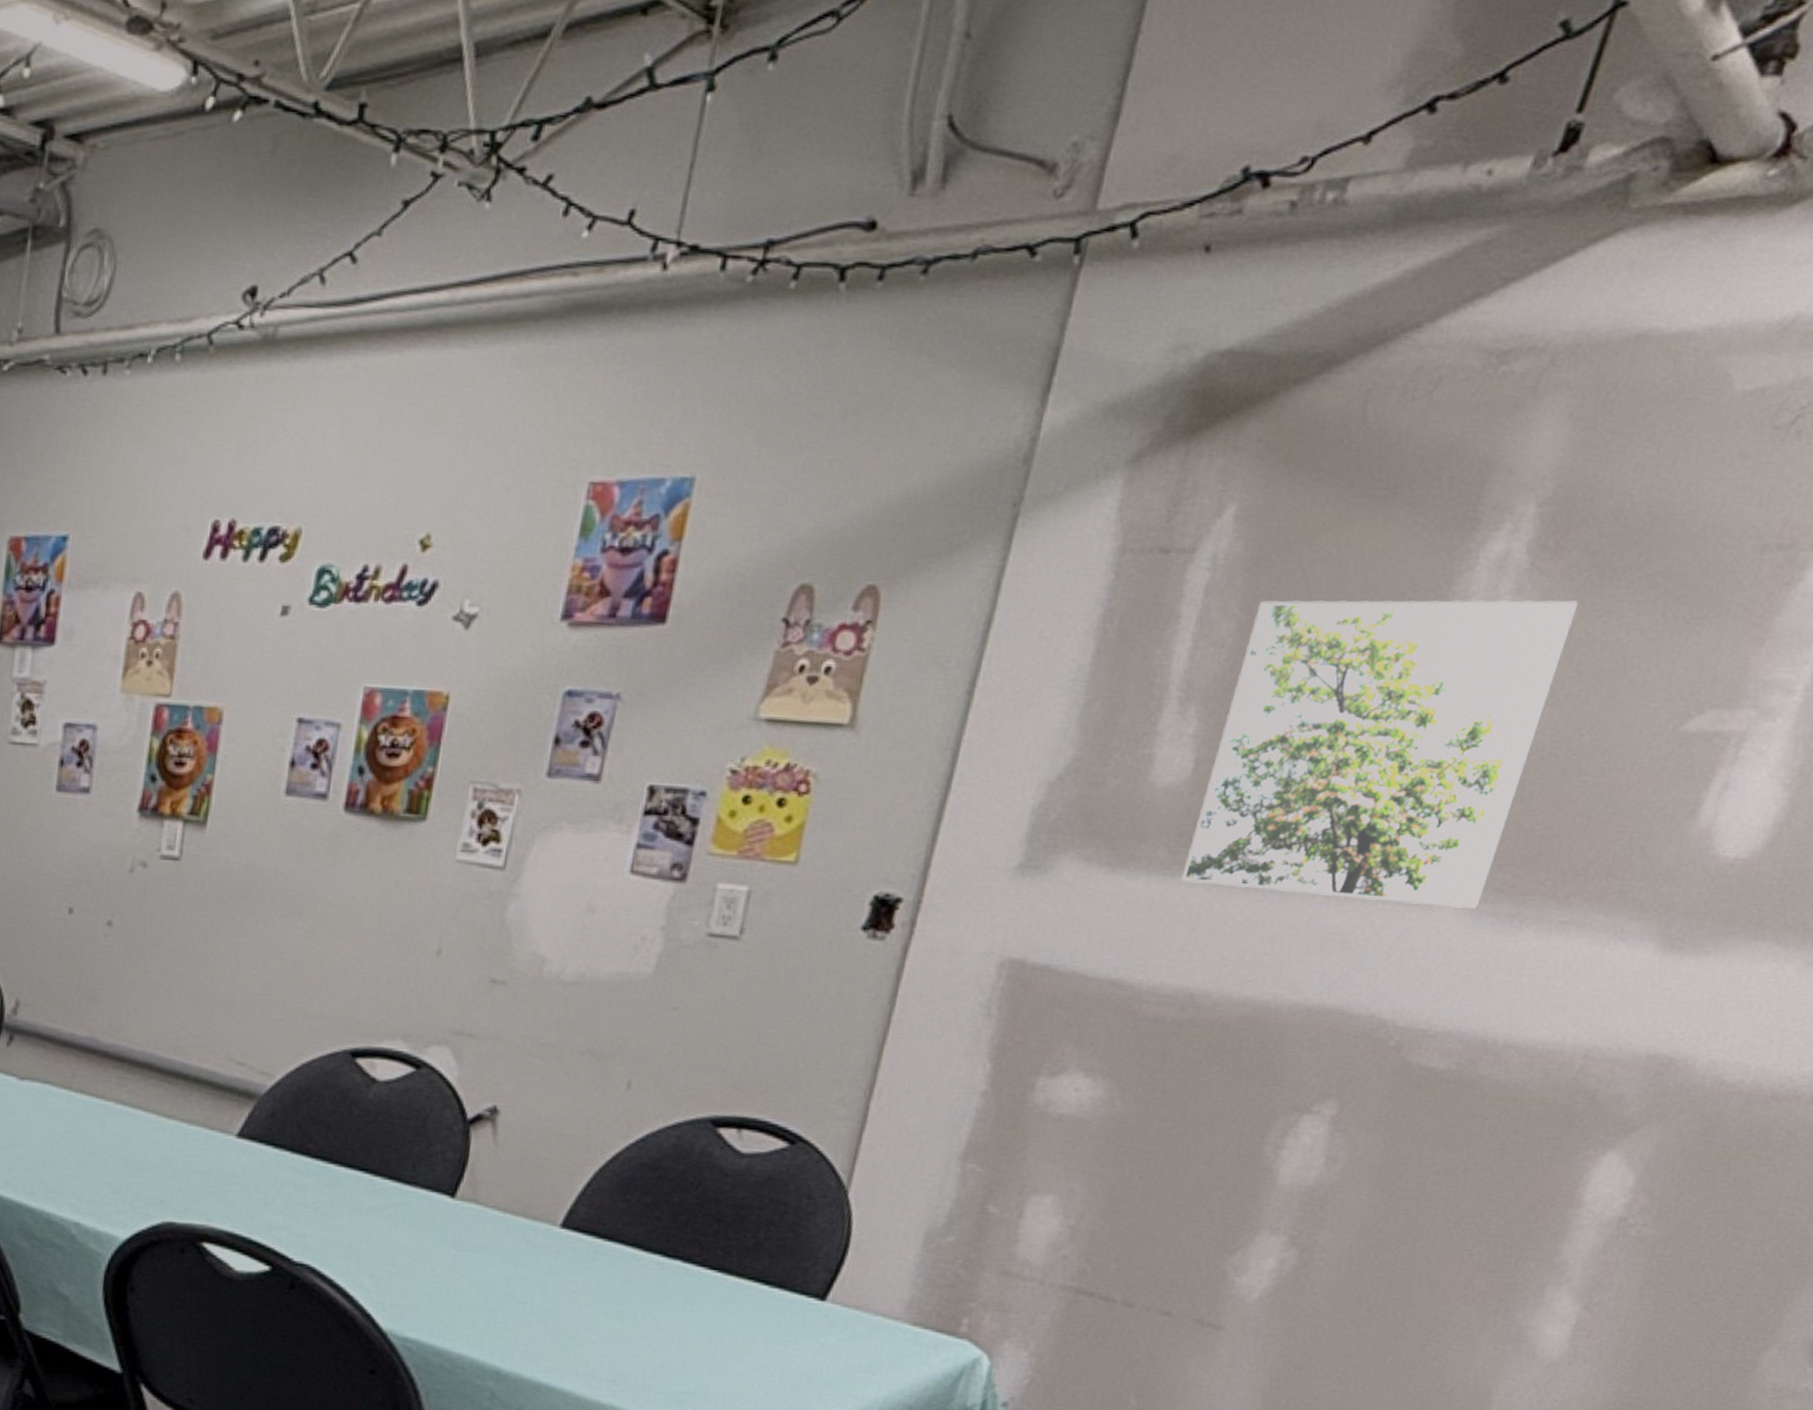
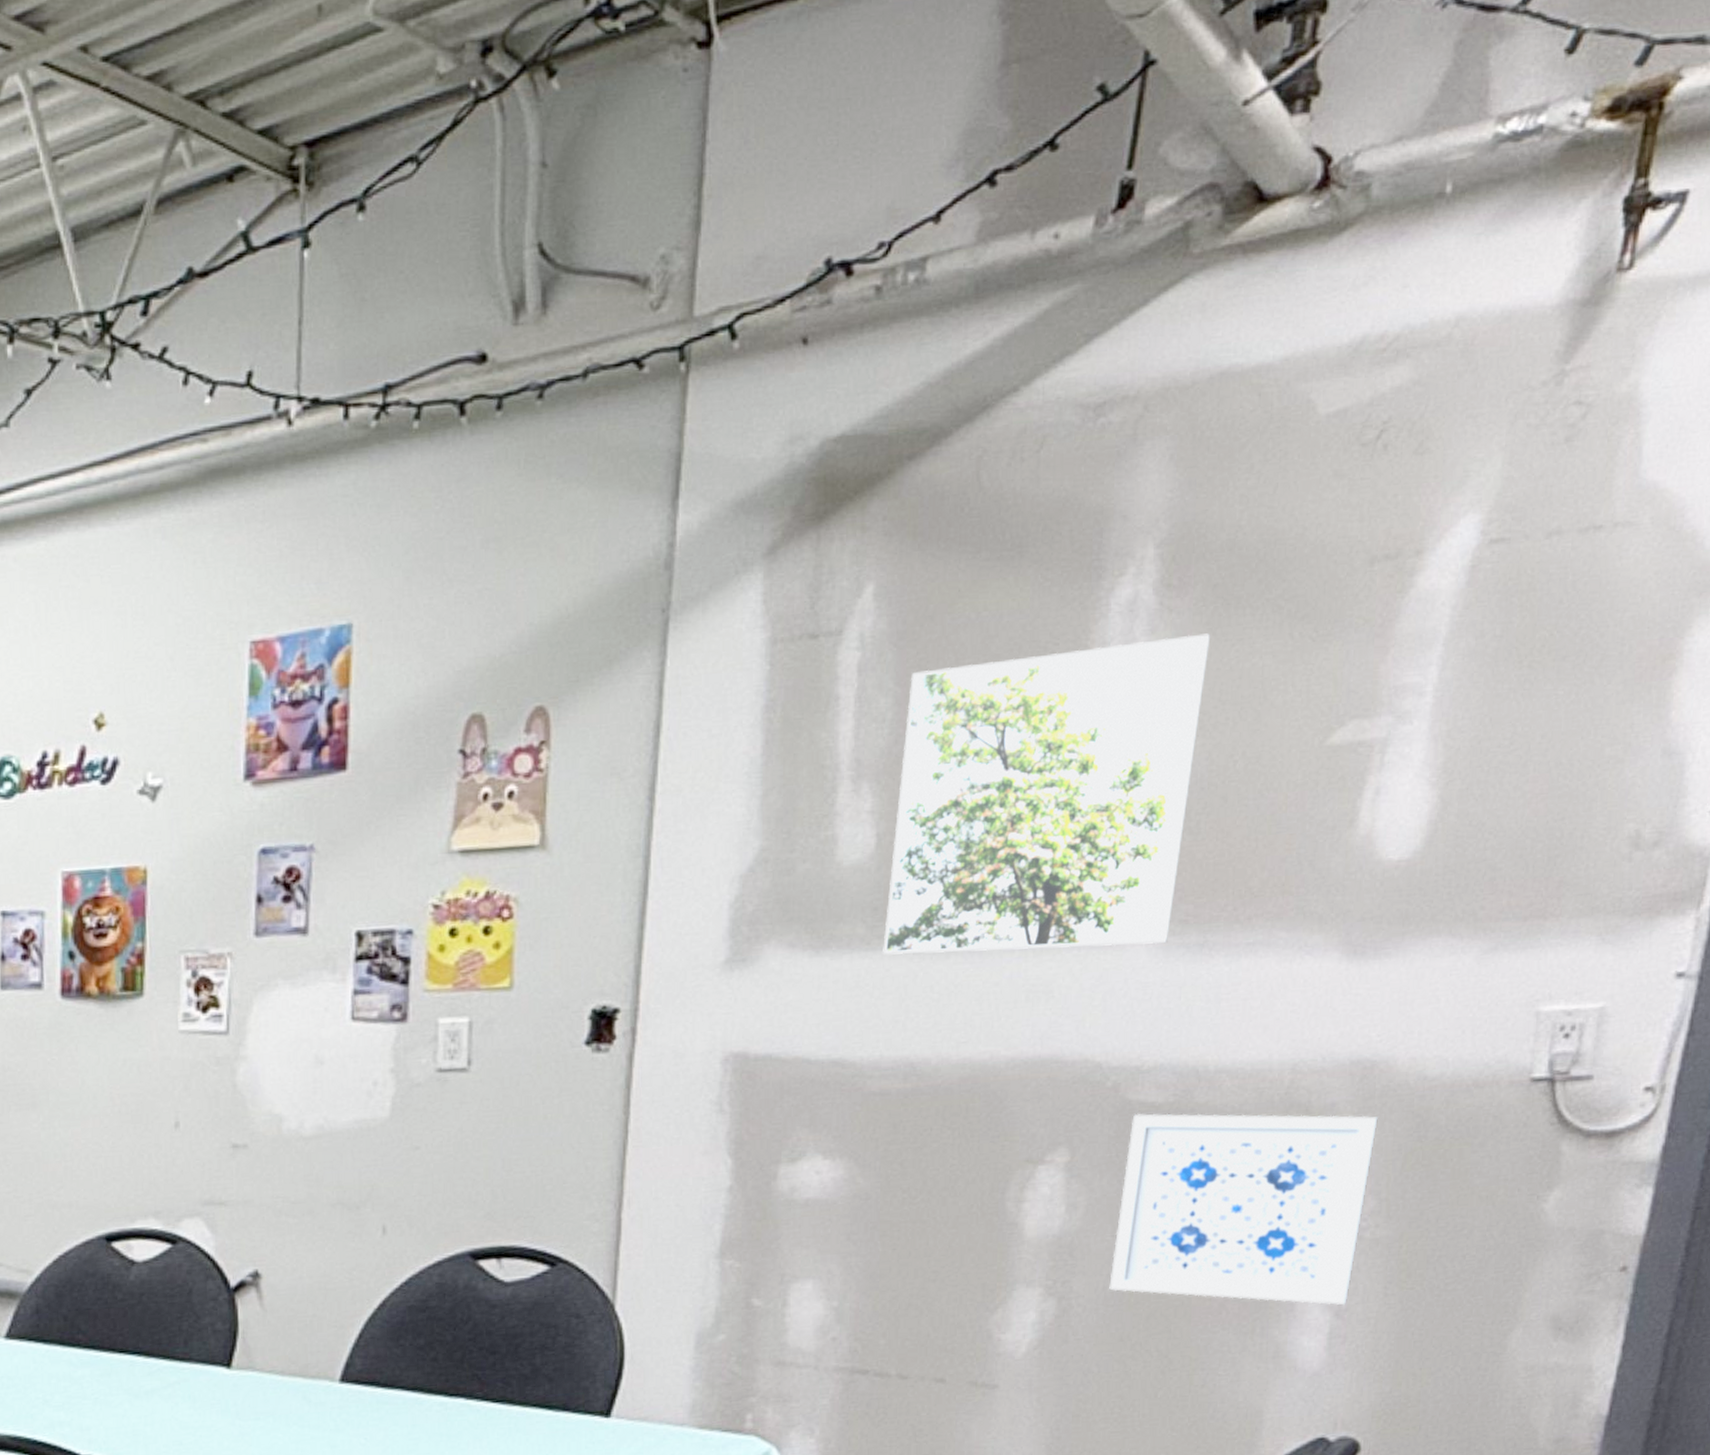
wall art: none [1355,1076,1666,1299] -> present [1109,1113,1378,1305]

